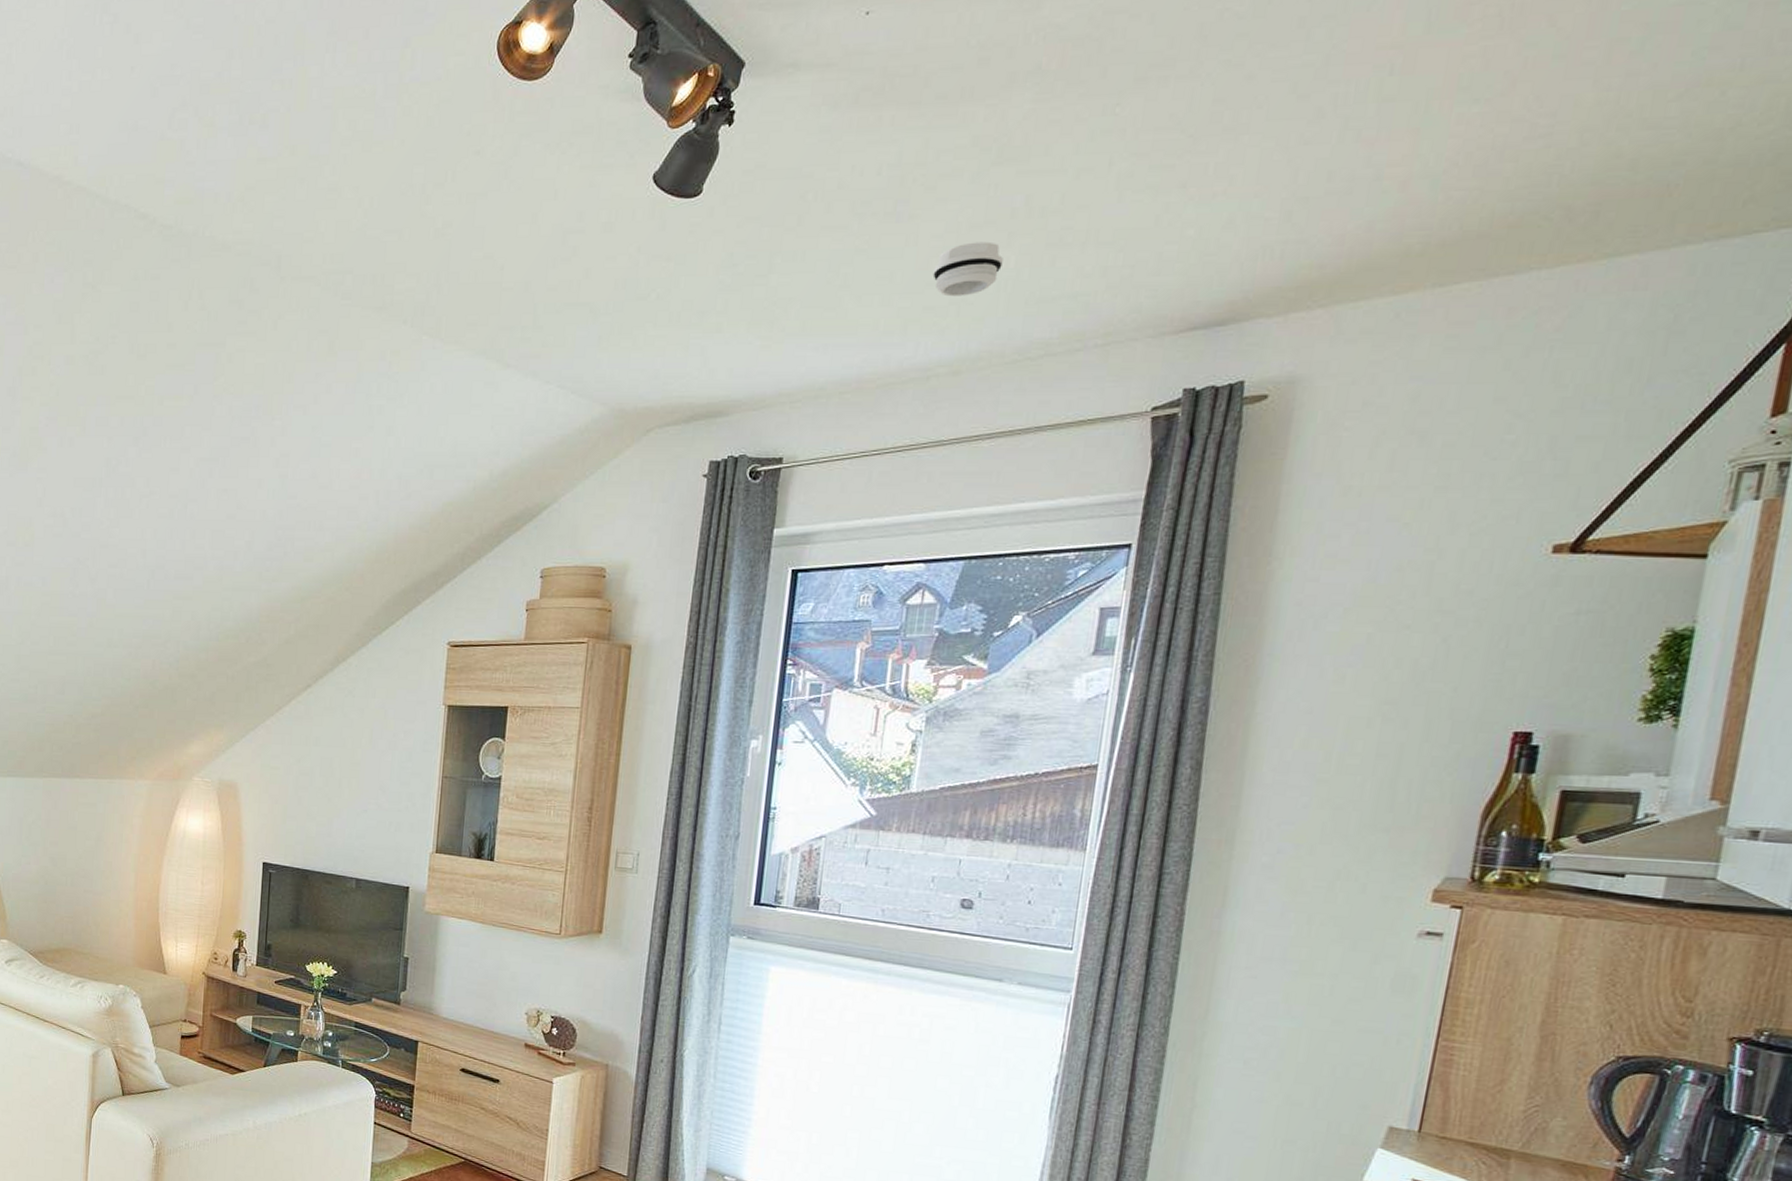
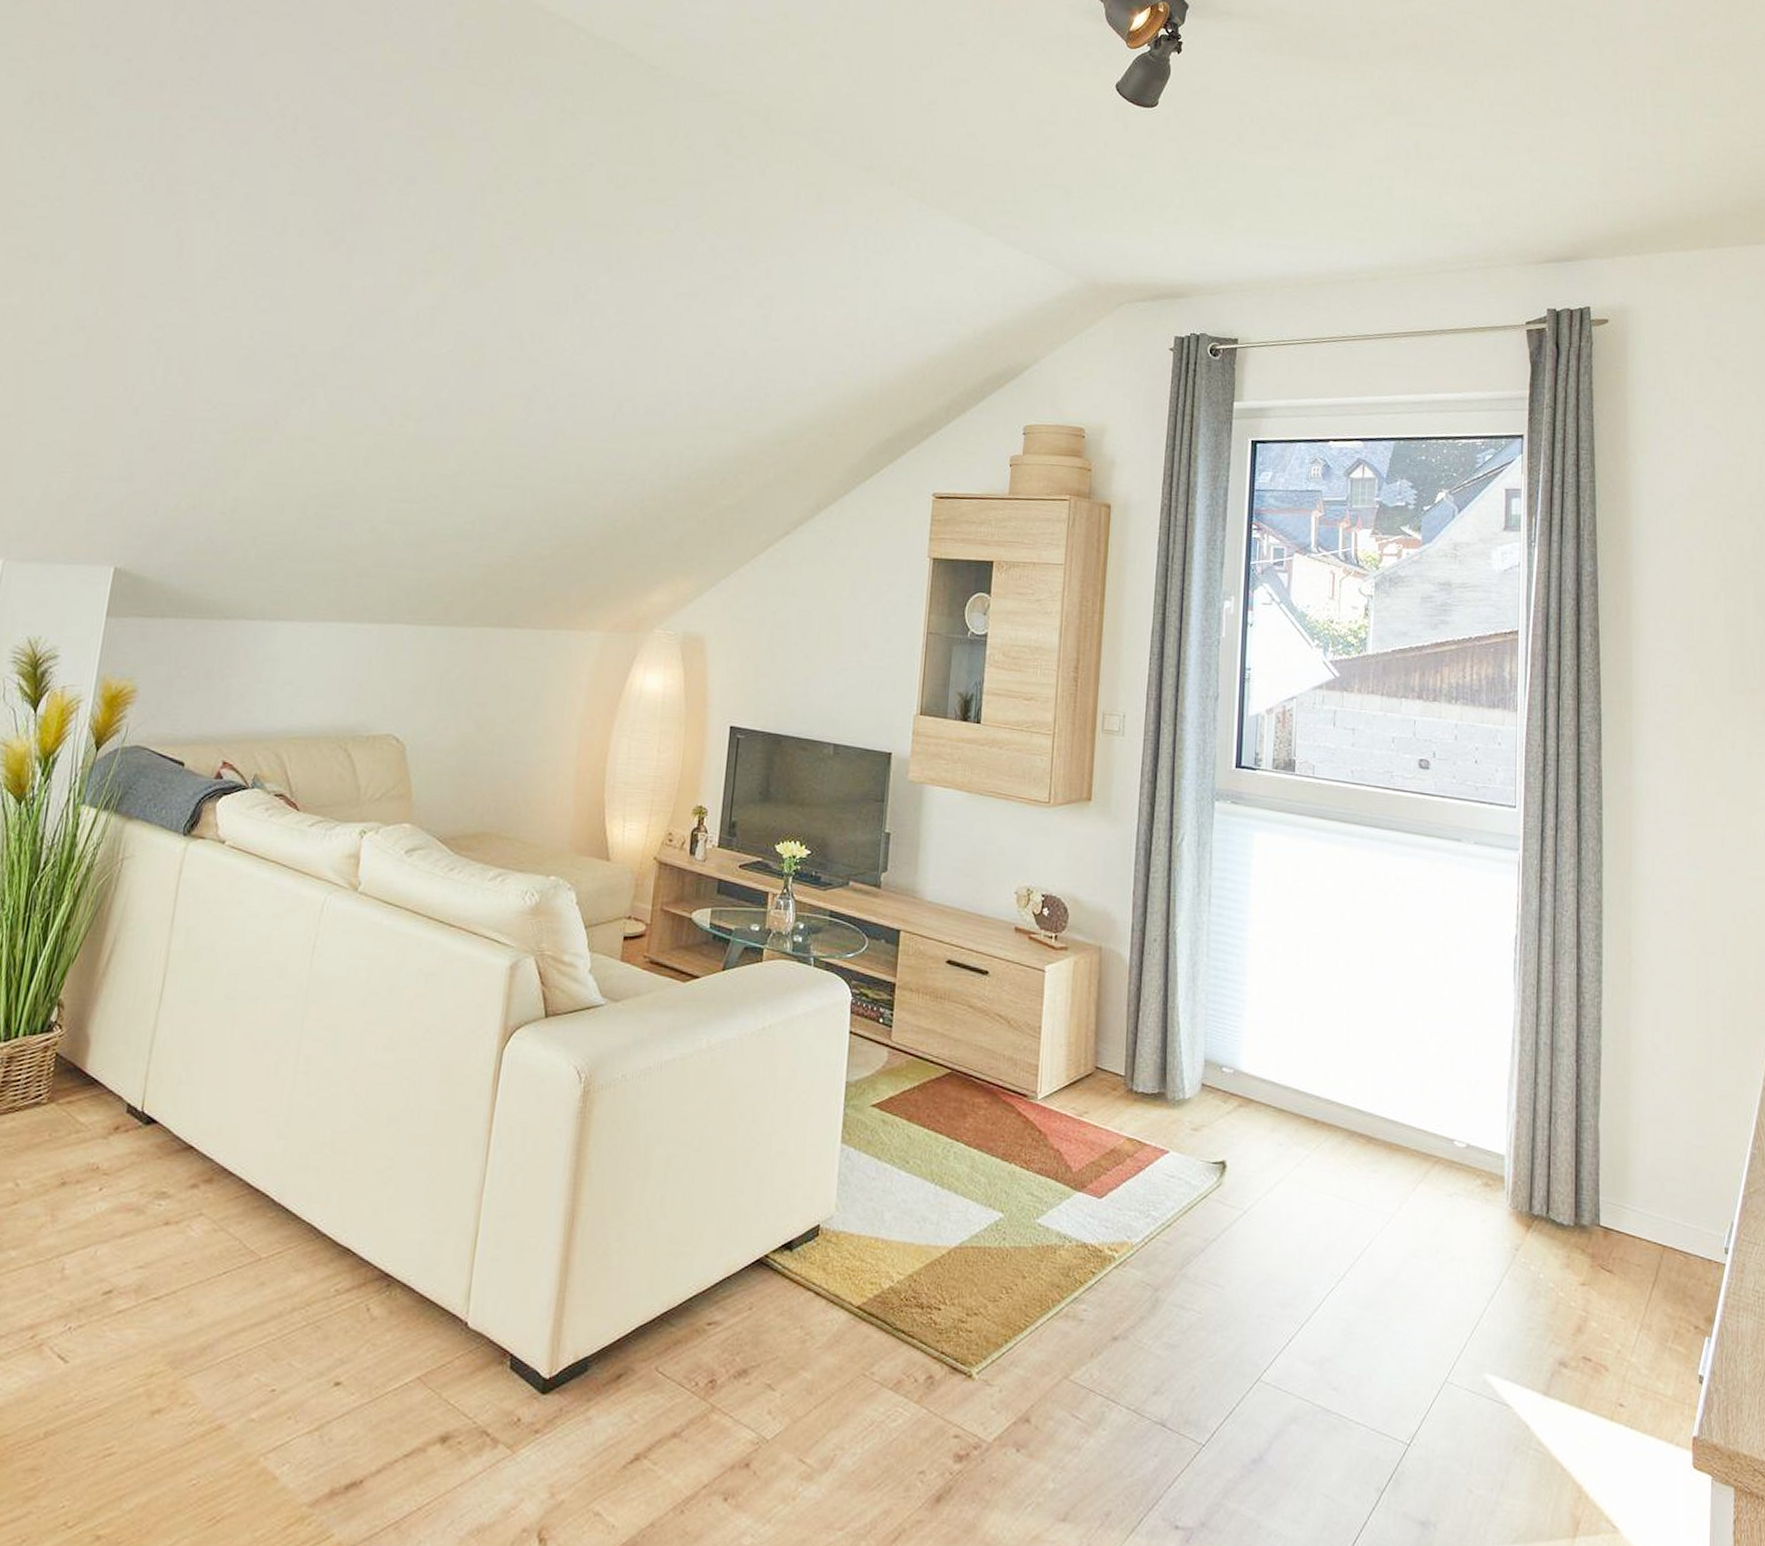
smoke detector: present [933,241,1003,297] -> none [1349,173,1403,216]

